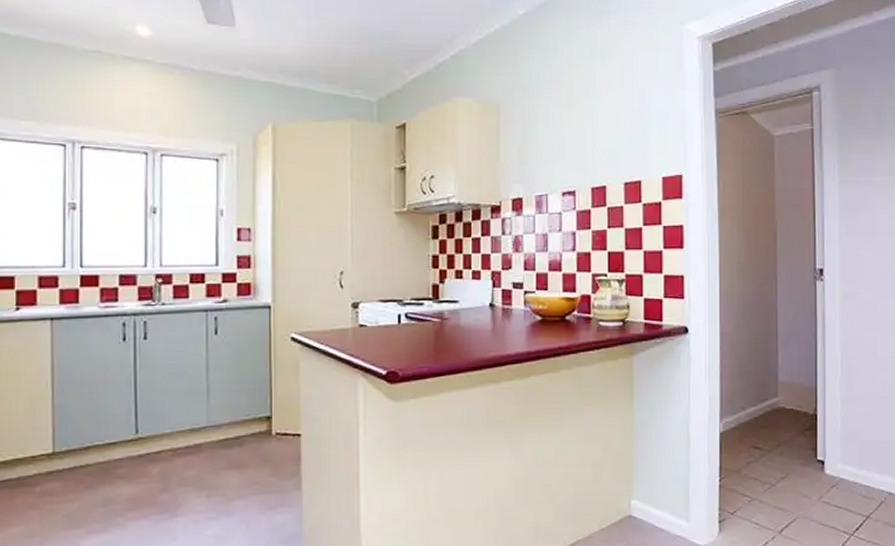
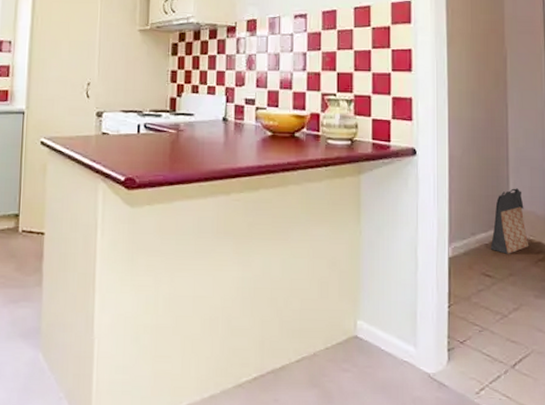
bag: none [759,361,796,426] -> present [490,188,529,254]

